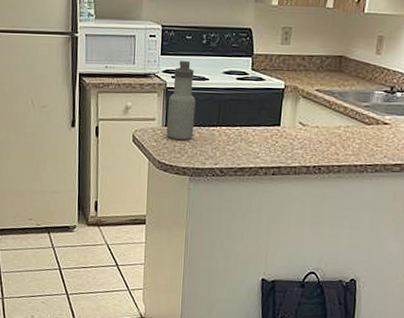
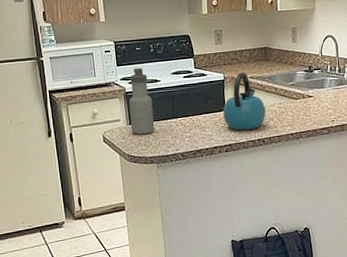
kettle: none [276,83,329,153] -> present [223,73,266,130]

